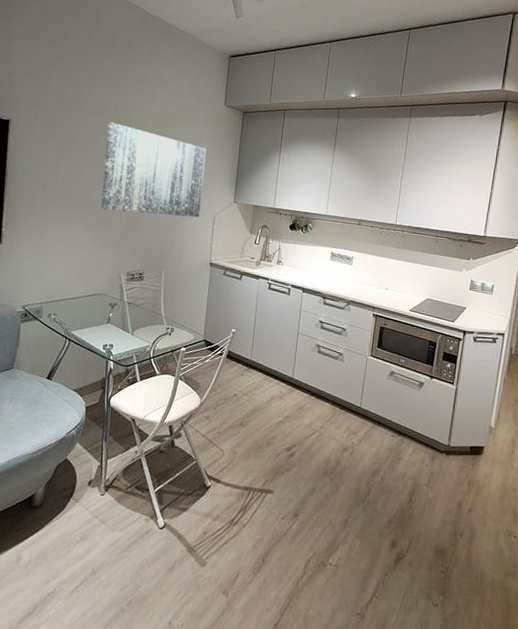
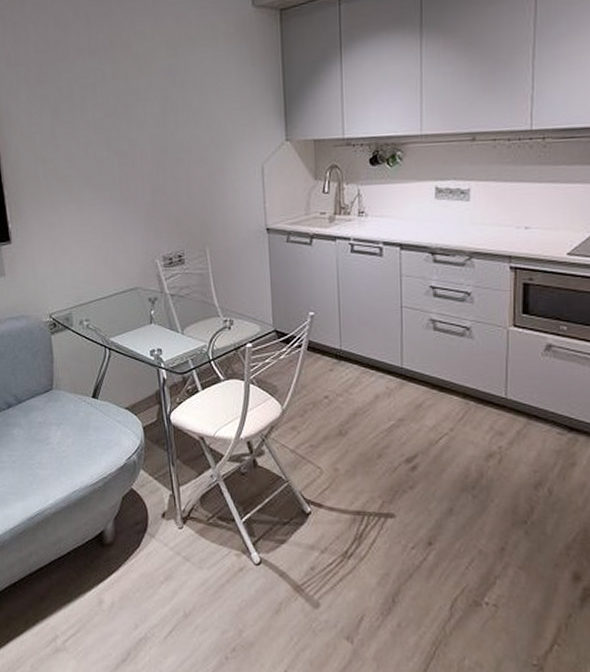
wall art: present [101,122,207,218] -> none [106,63,243,181]

